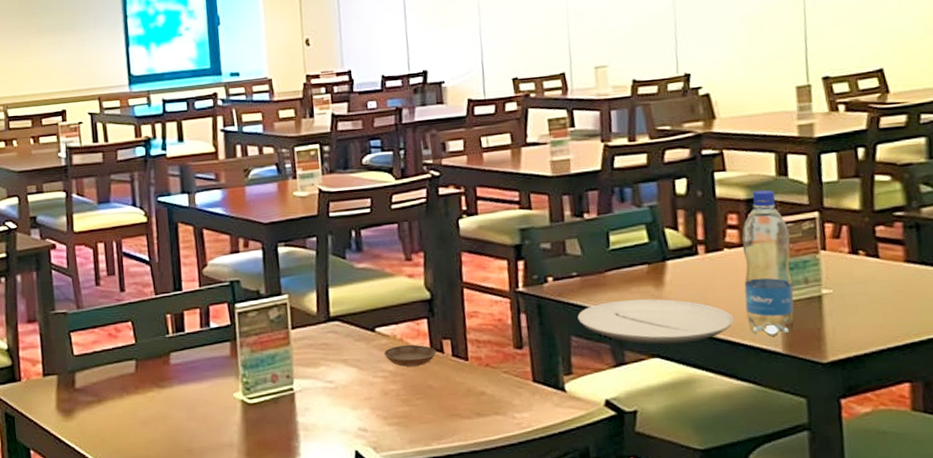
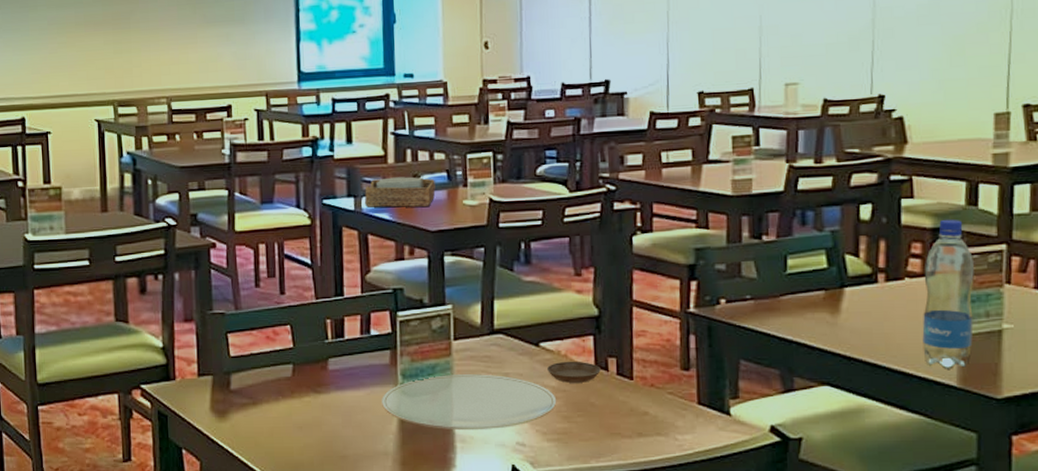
napkin holder: none [198,171,266,203] -> present [365,176,436,208]
plate: none [224,361,396,419] -> present [382,374,557,431]
plate: present [577,298,735,345] -> none [748,325,910,373]

